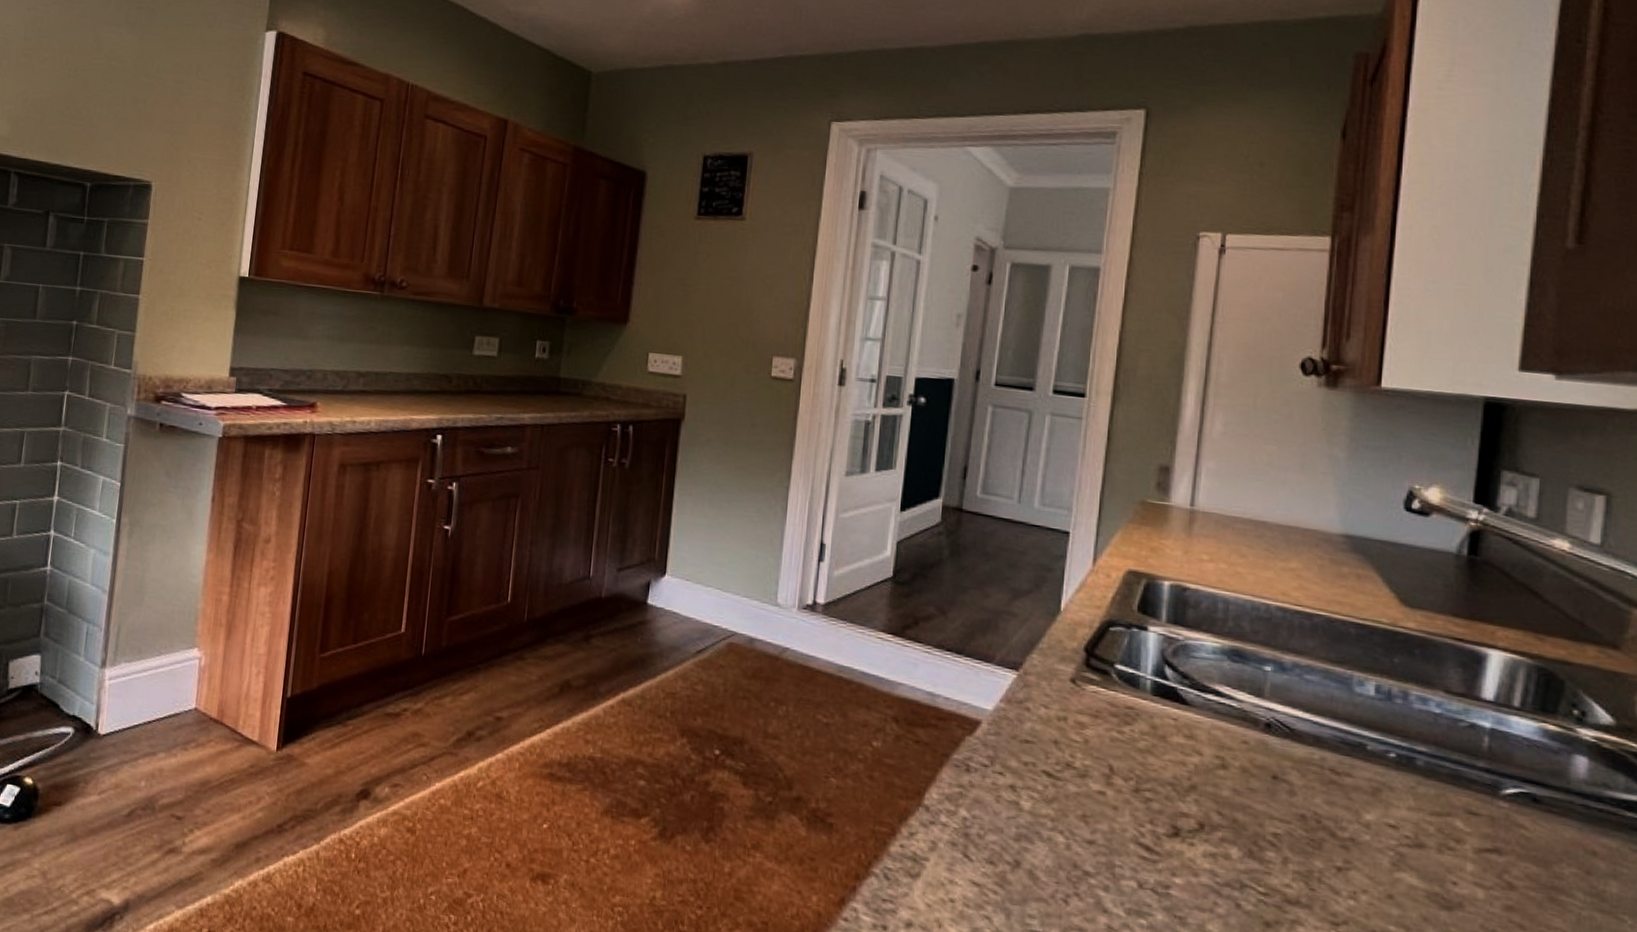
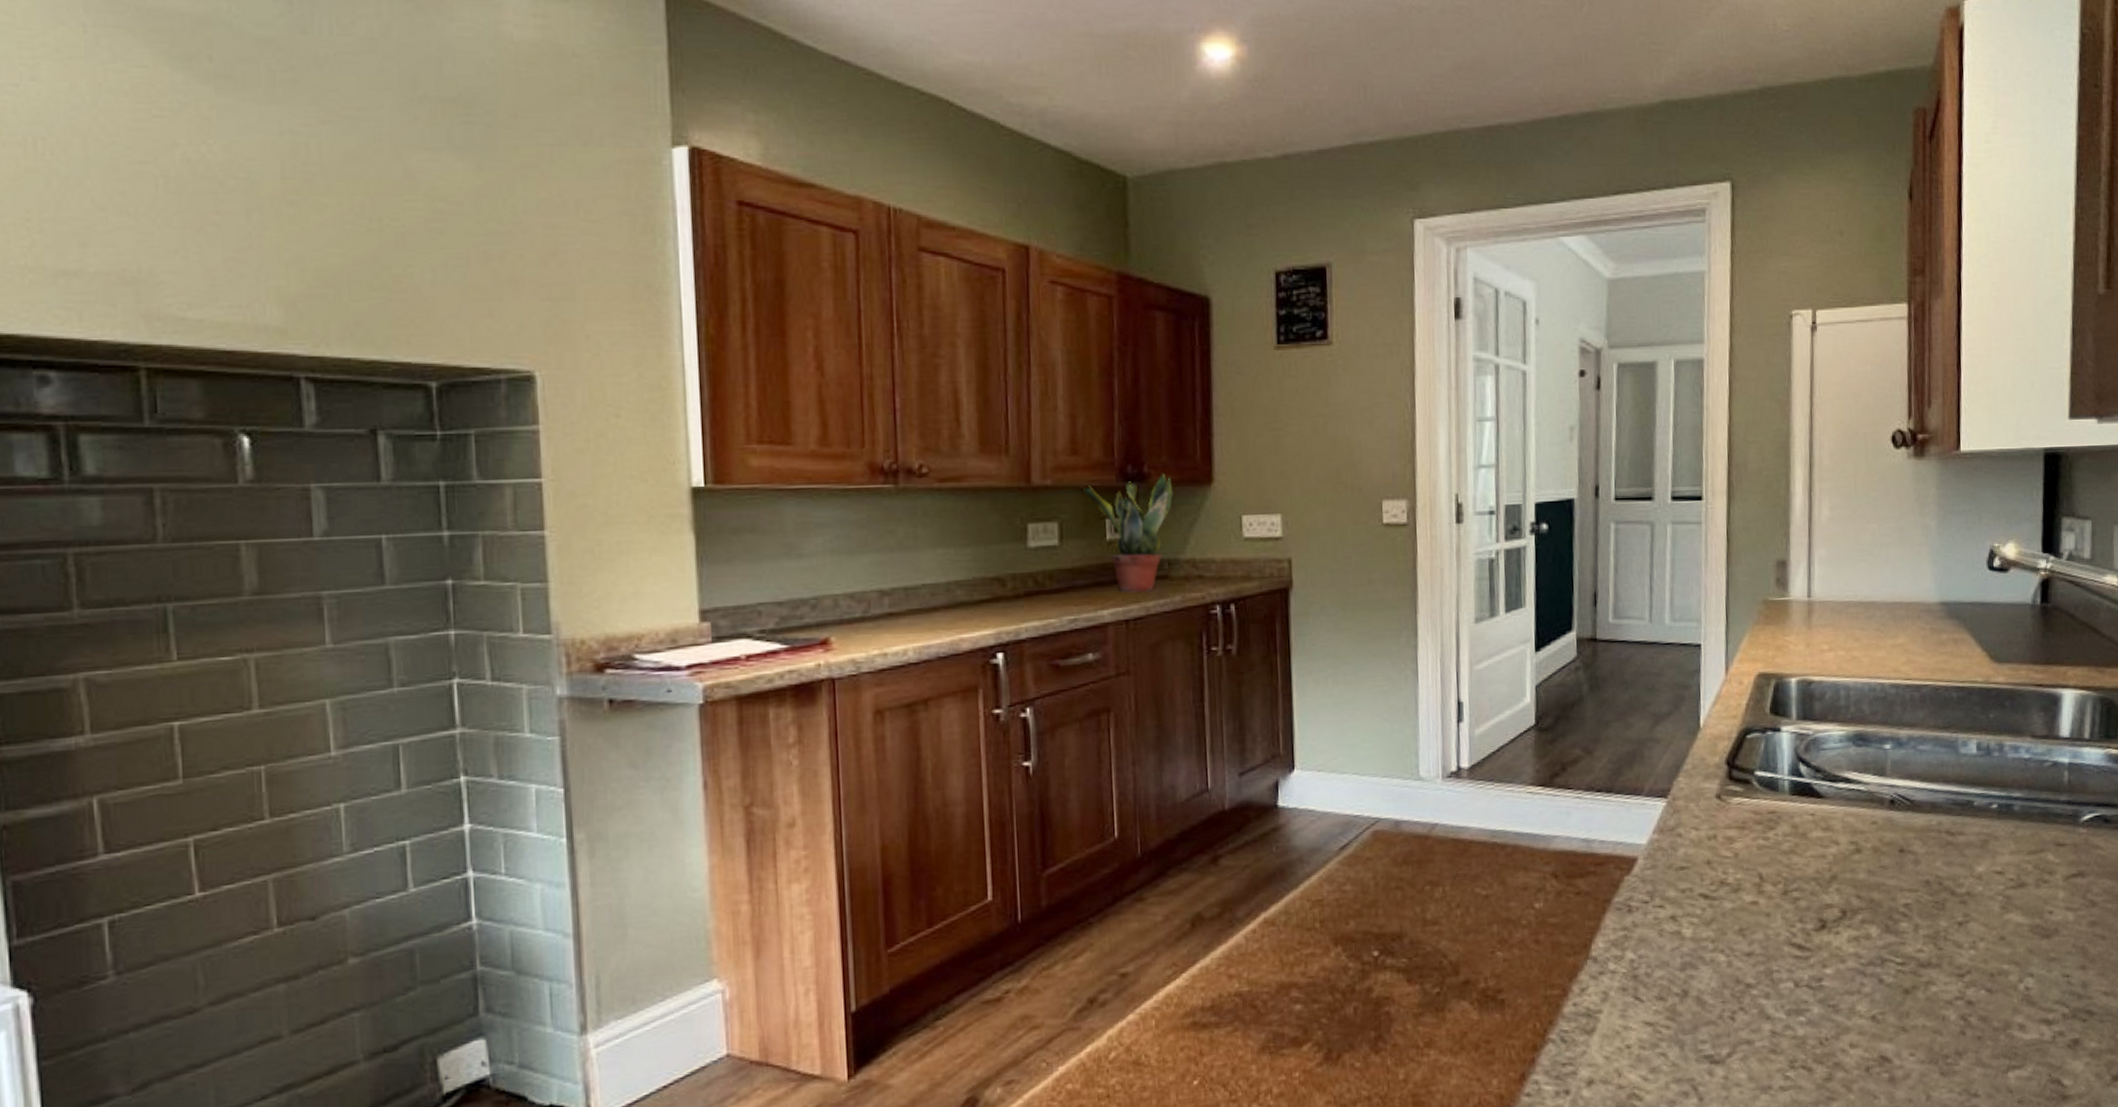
potted plant: none [521,309,594,405] -> present [1081,473,1173,594]

